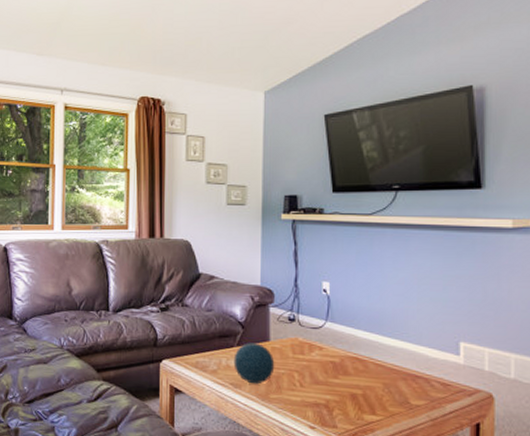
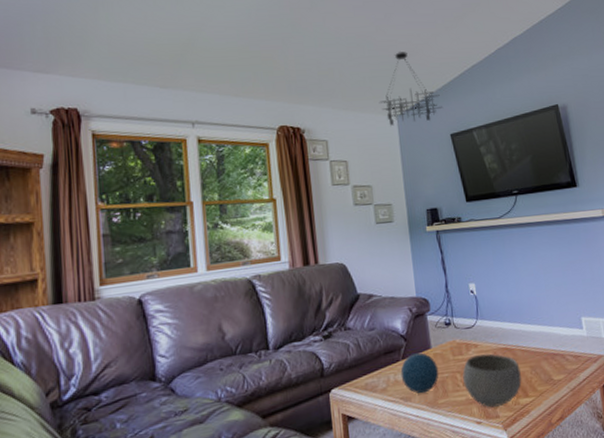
chandelier: none [246,19,321,102] -> present [379,52,444,126]
bowl: none [301,358,370,417] -> present [462,353,522,408]

